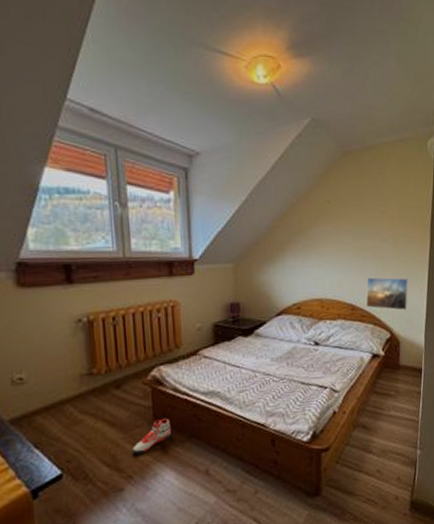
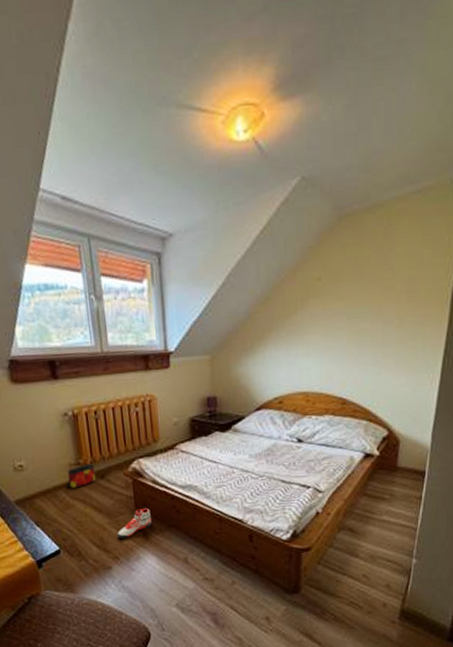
bag: none [74,374,111,402] -> present [66,464,96,488]
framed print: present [365,277,409,311] -> none [359,366,416,405]

